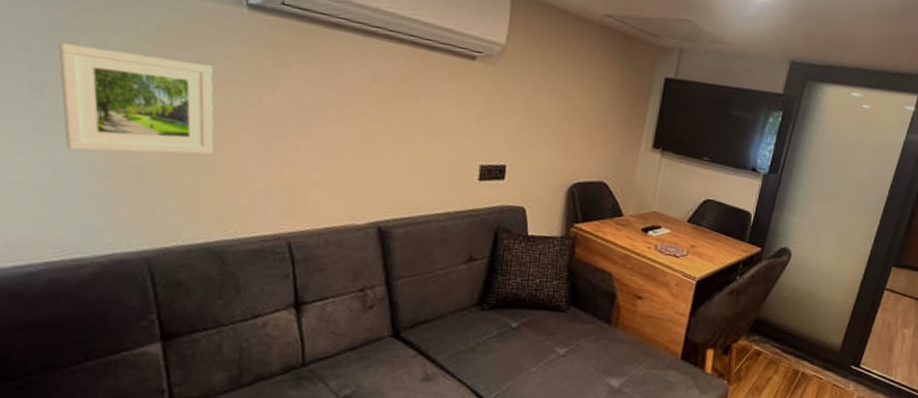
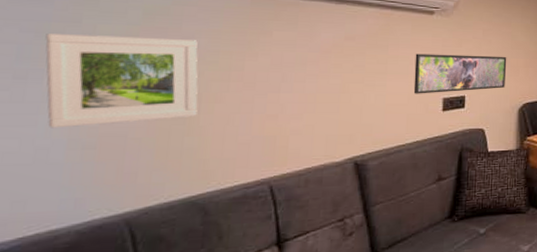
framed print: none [447,107,559,162] -> present [413,53,507,94]

